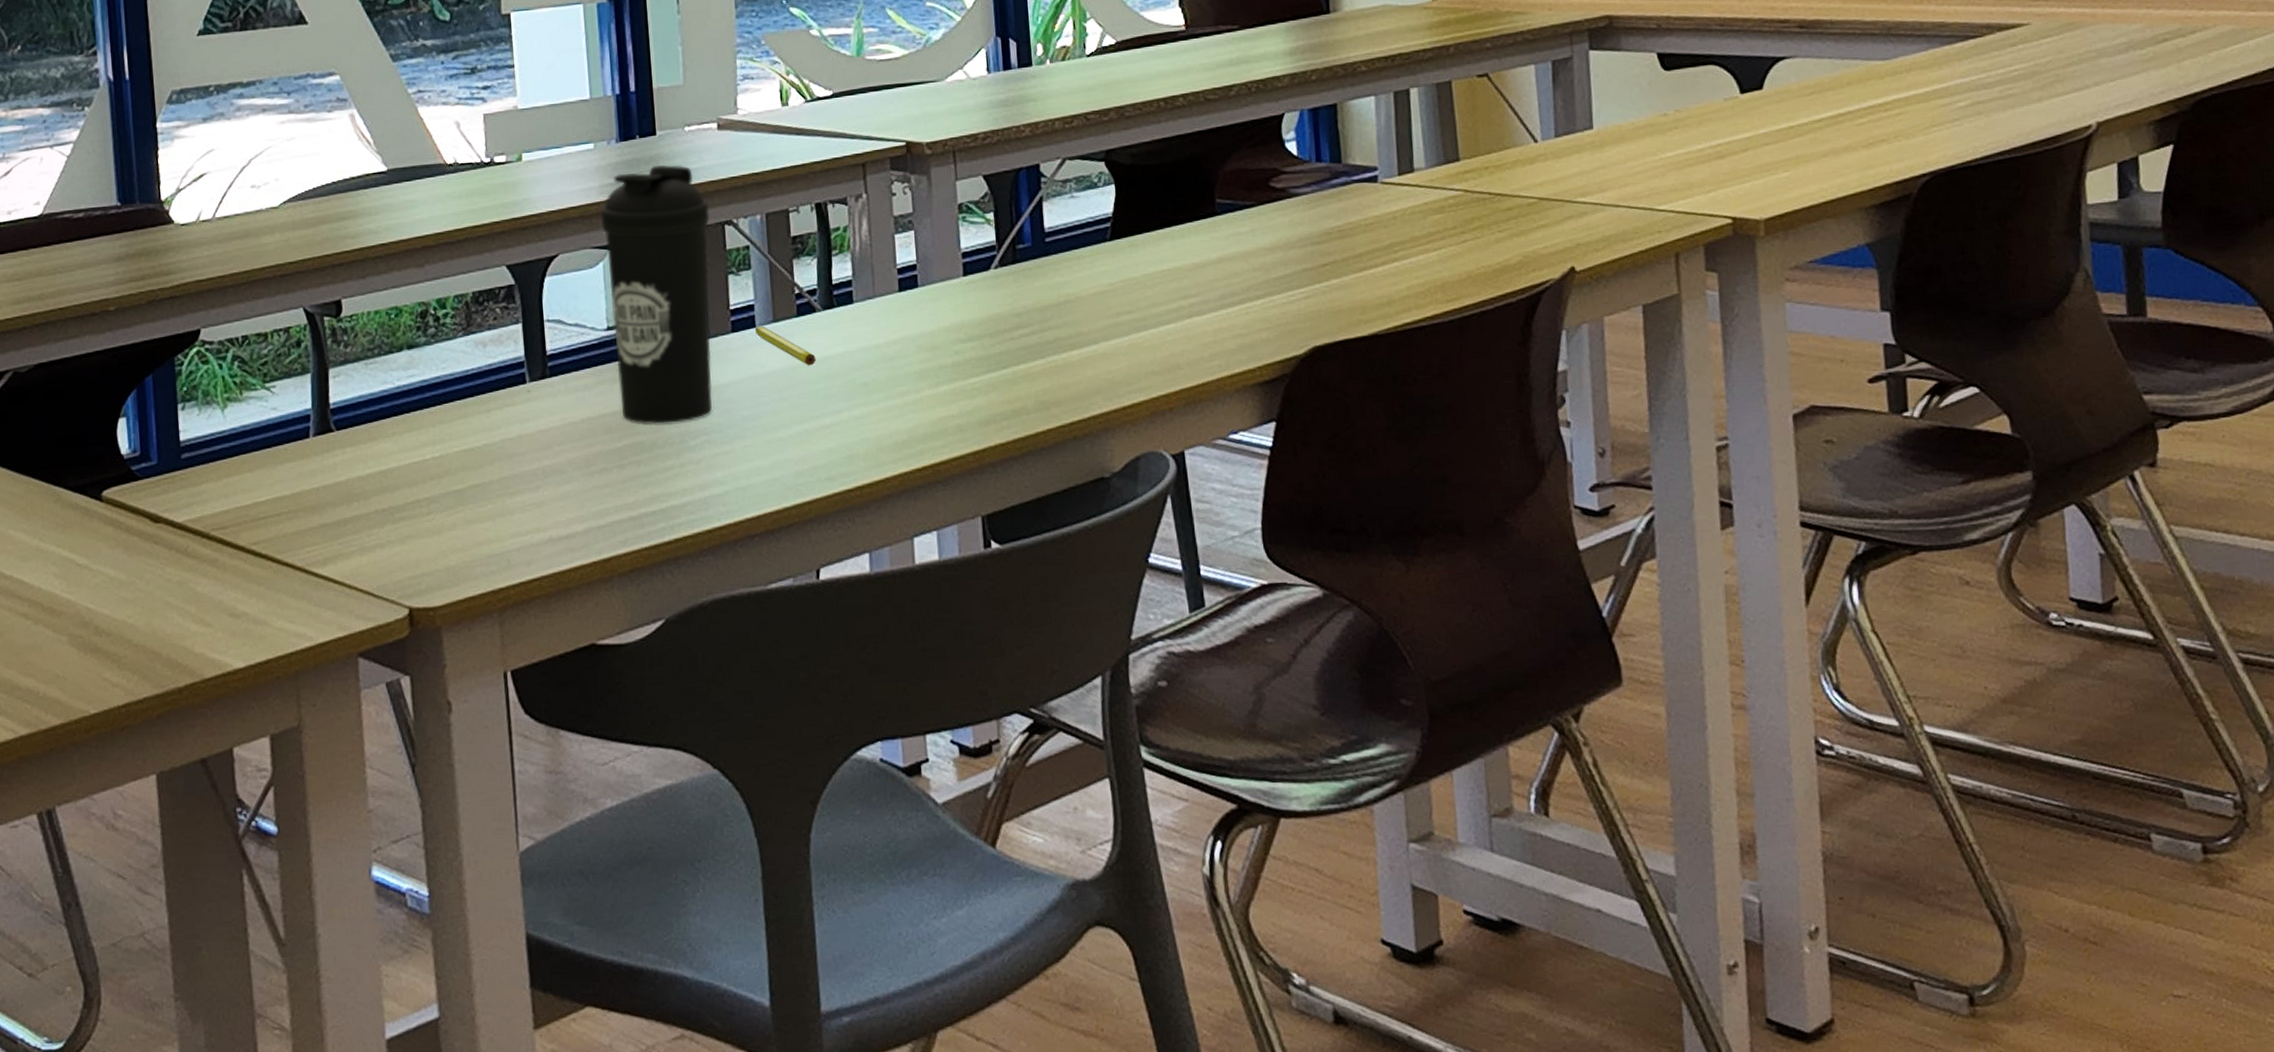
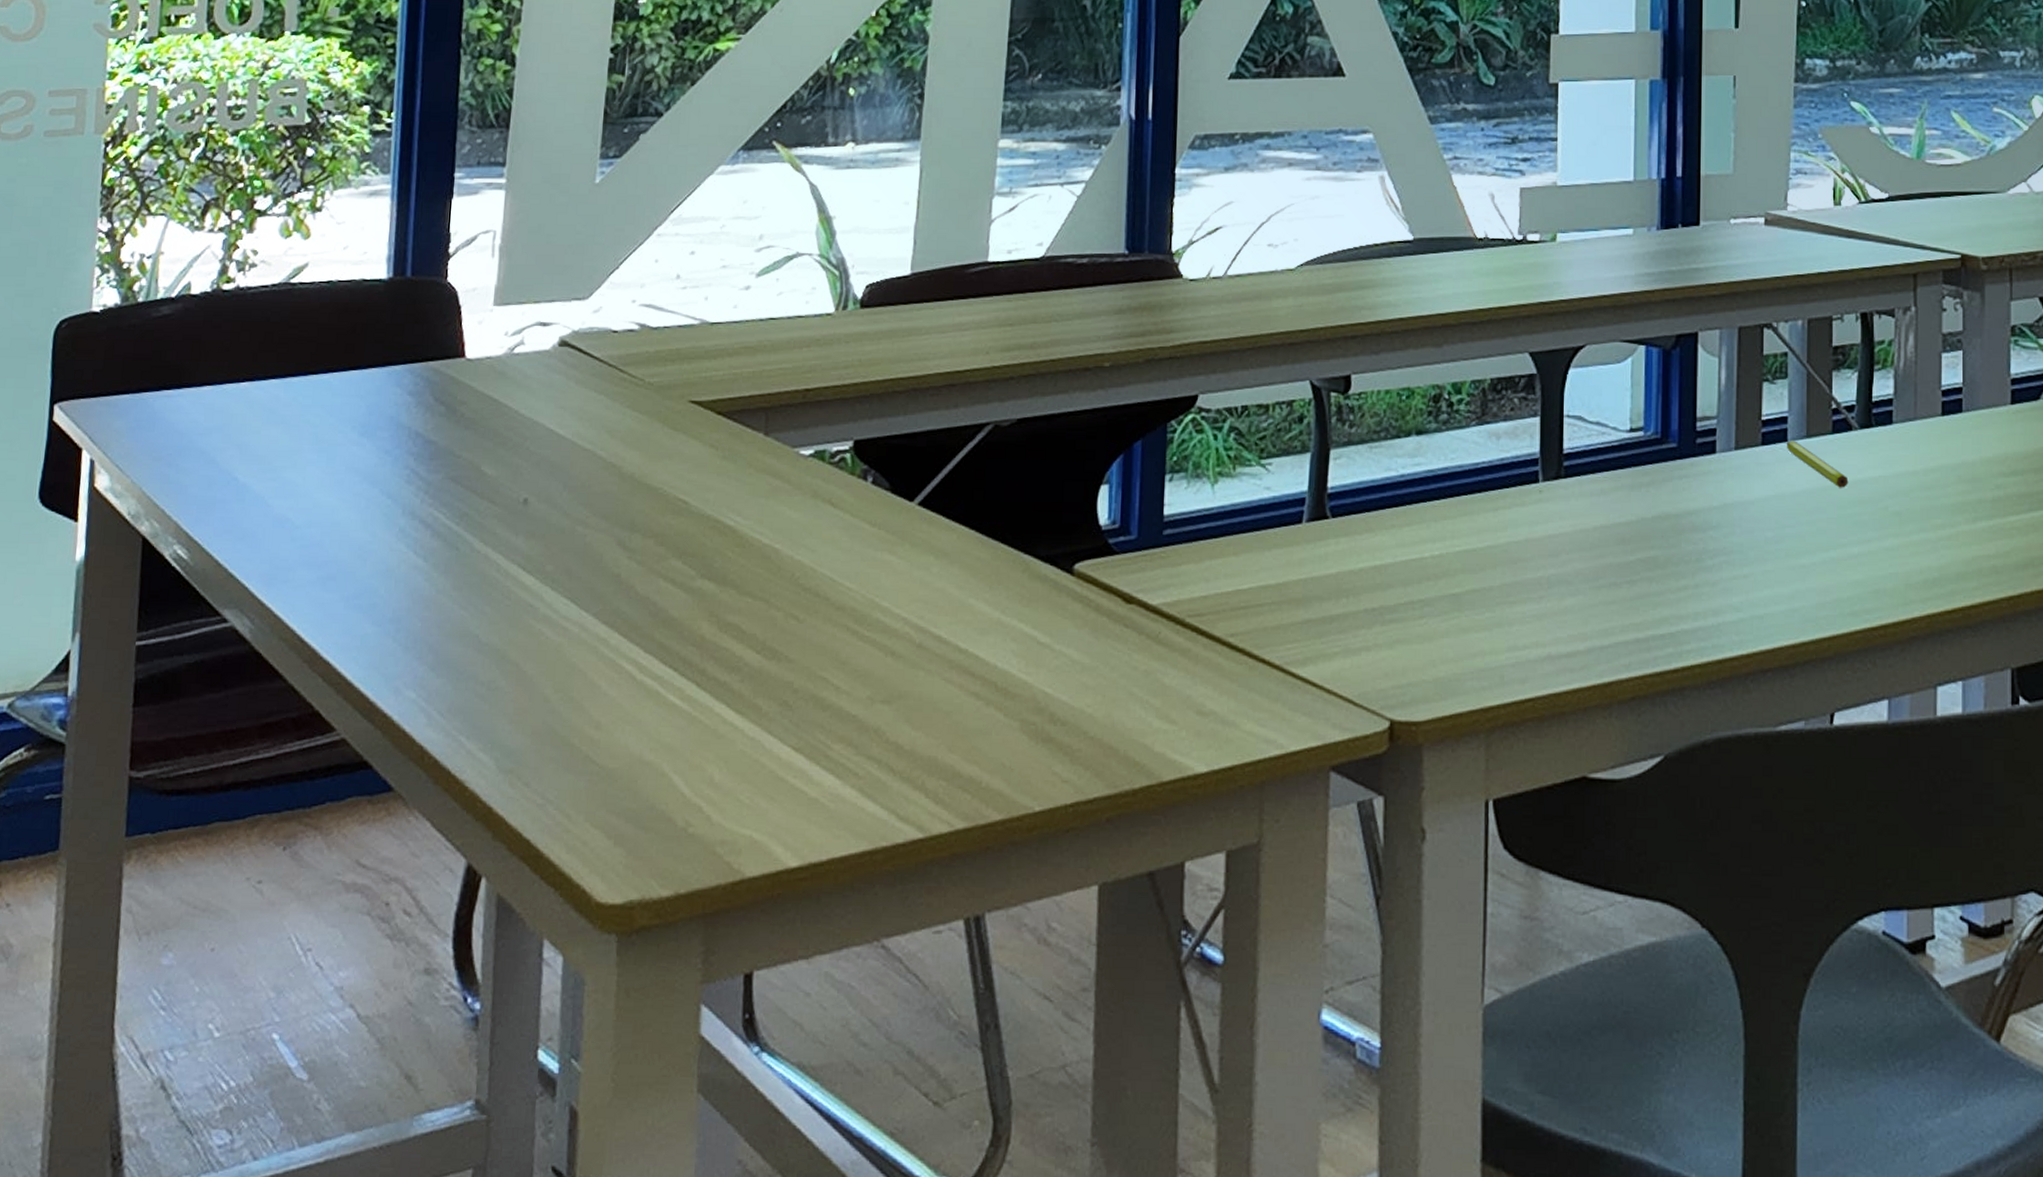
water bottle: present [600,164,712,424] -> none [1634,257,1749,538]

